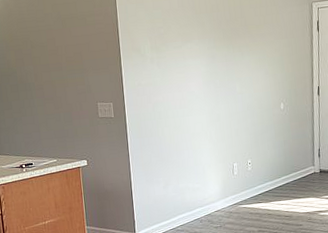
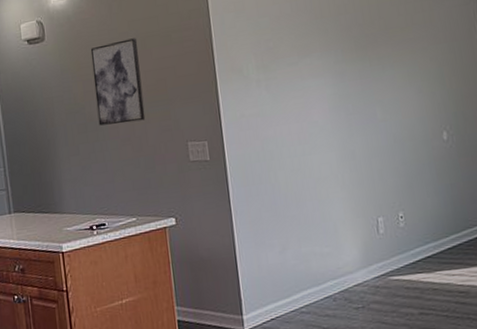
wall art: none [21,18,65,87] -> present [90,38,146,126]

